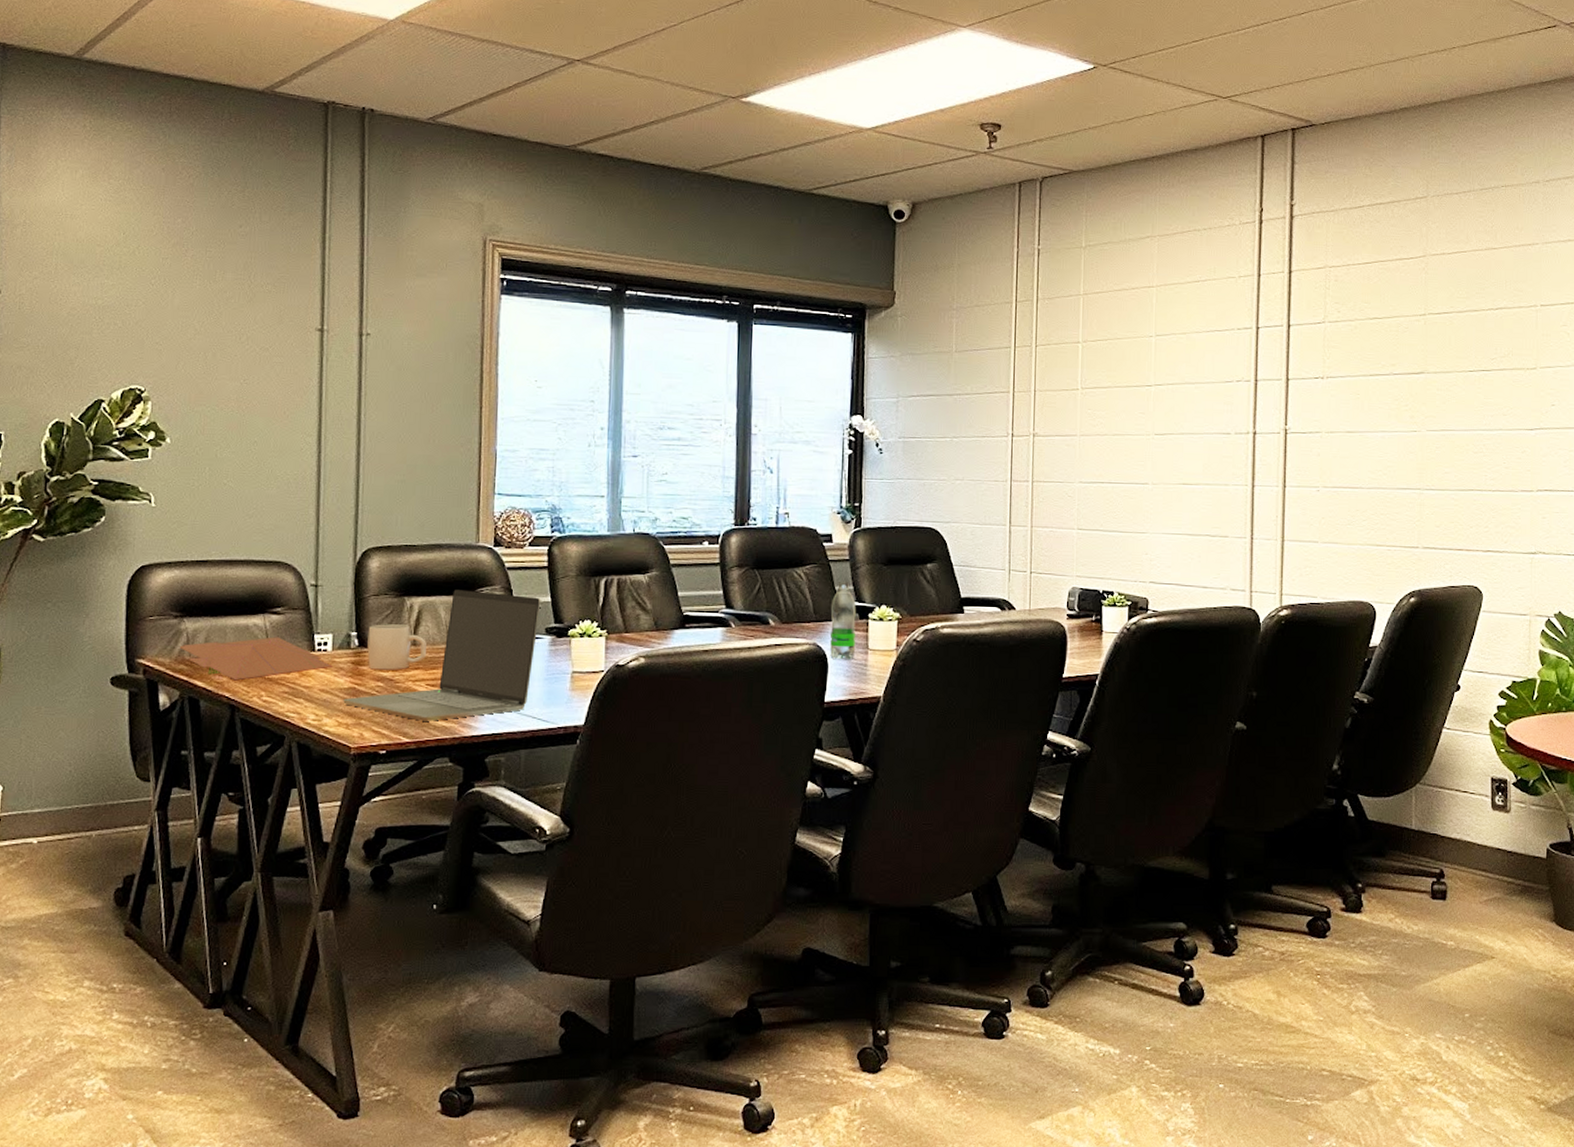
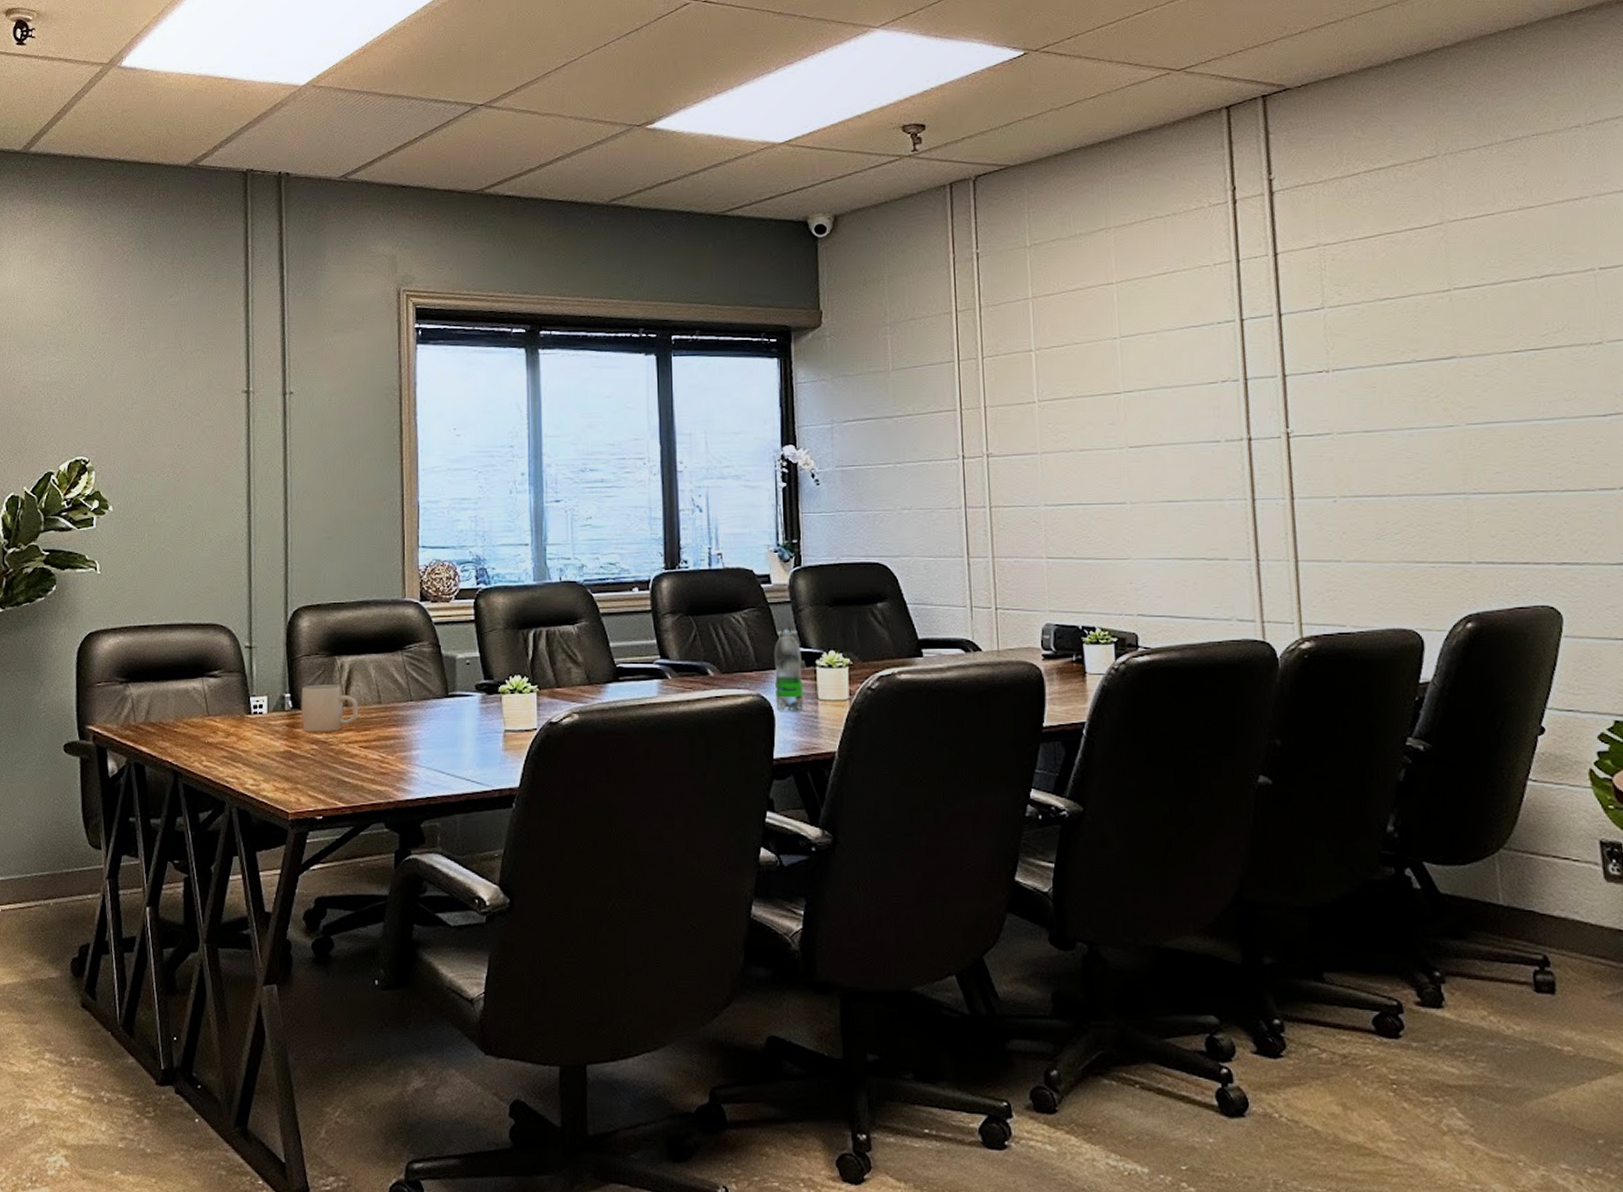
papers: present [179,637,333,681] -> none [125,700,268,746]
laptop: present [343,589,541,721] -> none [279,647,470,785]

